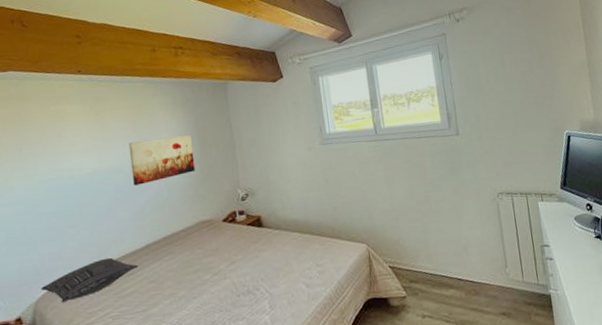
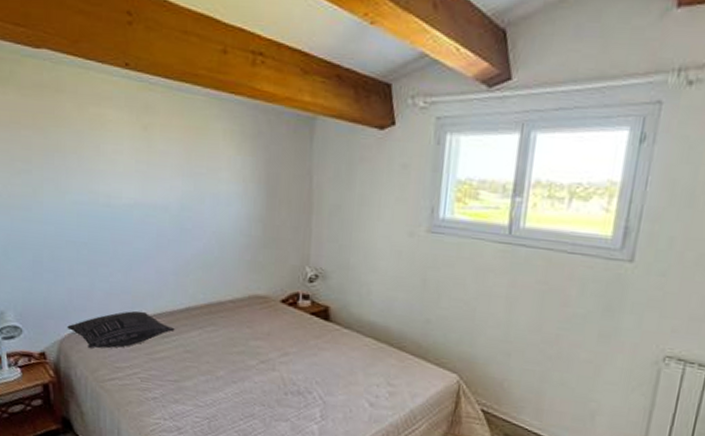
wall art: present [128,134,195,186] -> none [178,175,258,233]

